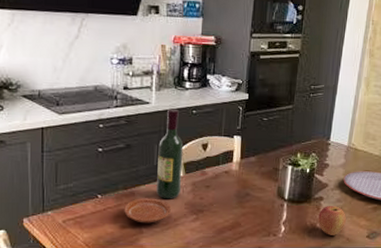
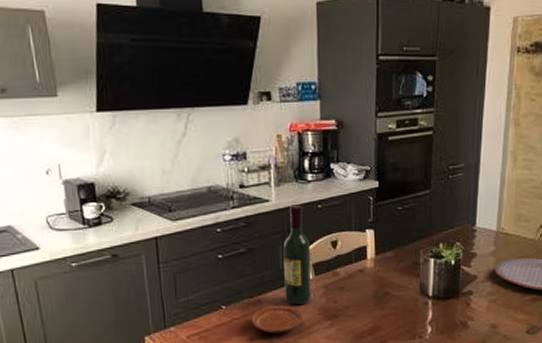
apple: present [318,206,346,235] -> none [469,300,500,334]

